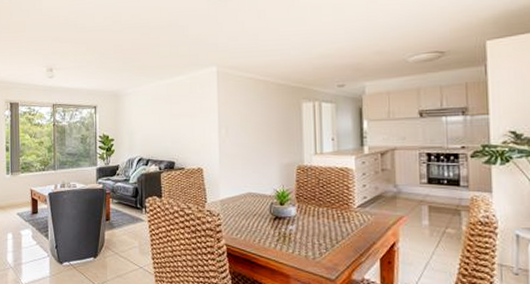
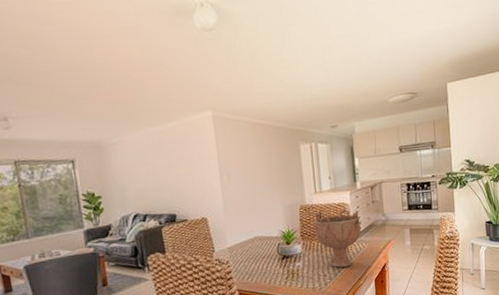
decorative bowl: none [311,174,367,239] -> present [313,208,362,268]

